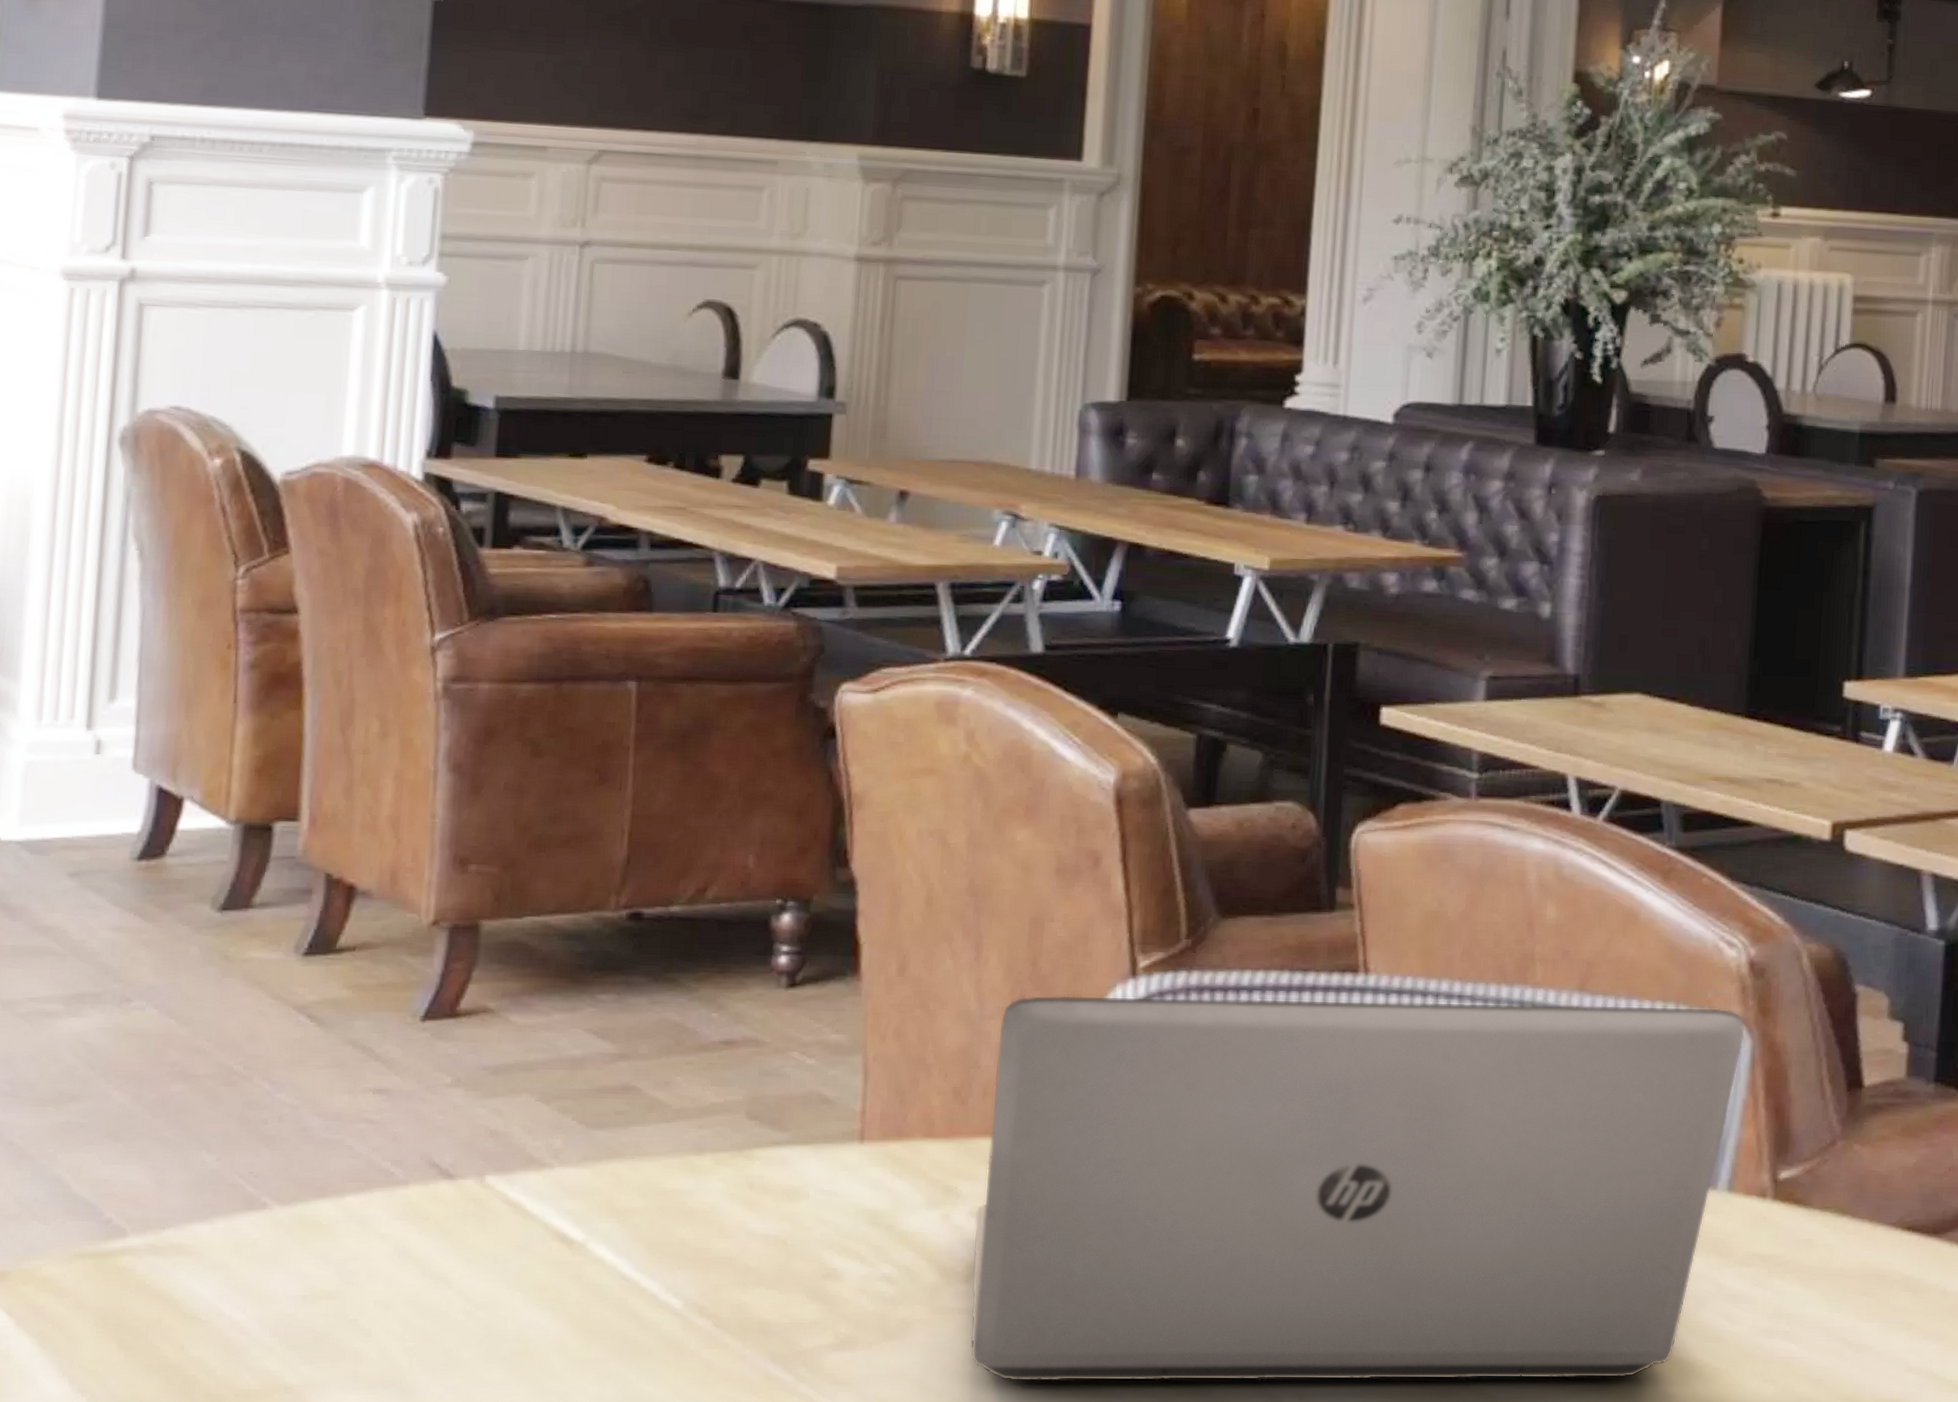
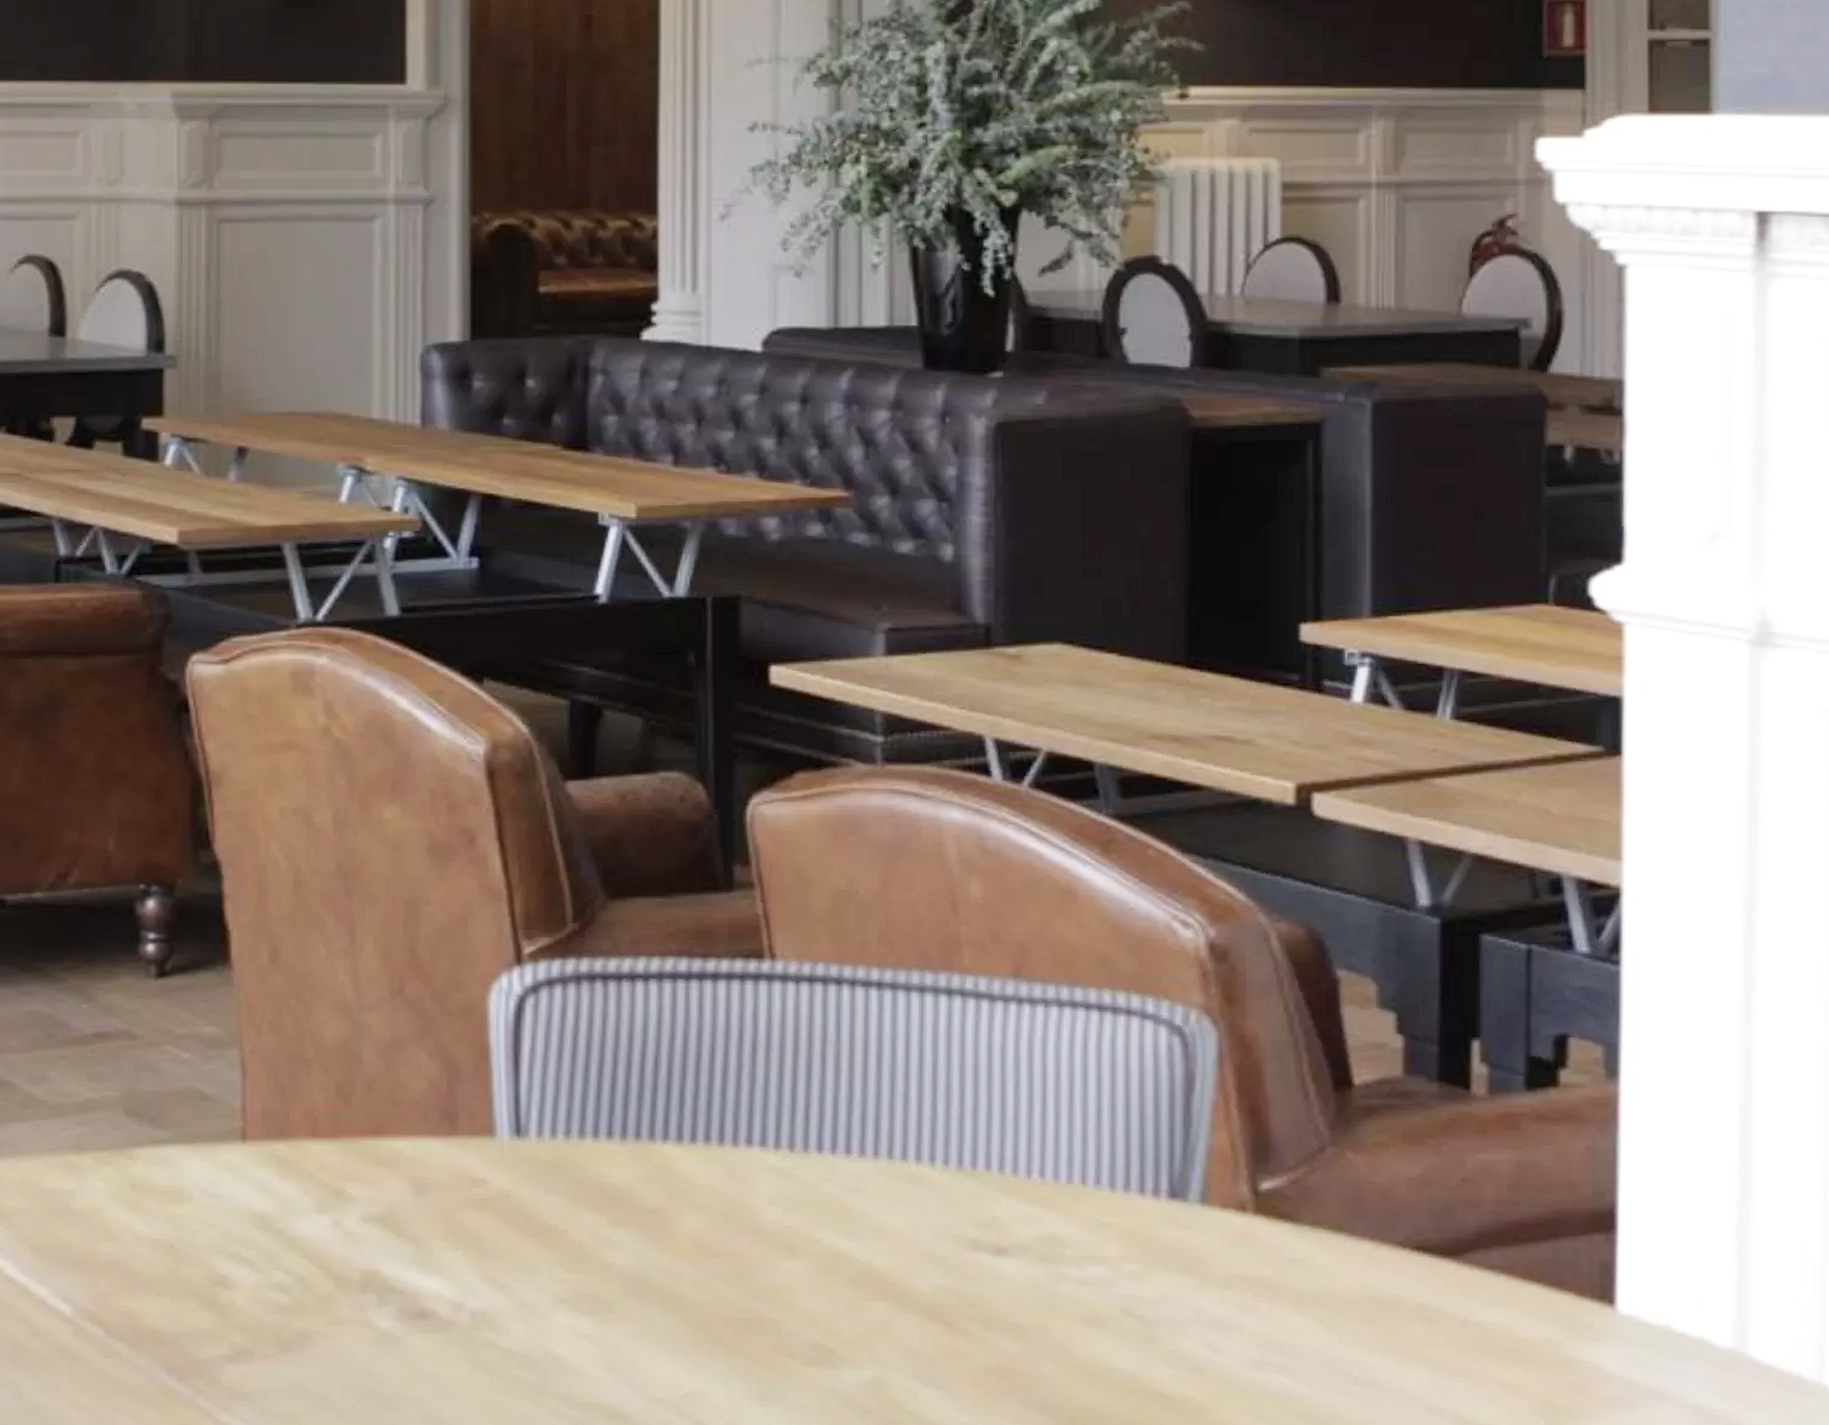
laptop: present [970,995,1745,1382] -> none [367,984,1209,1413]

